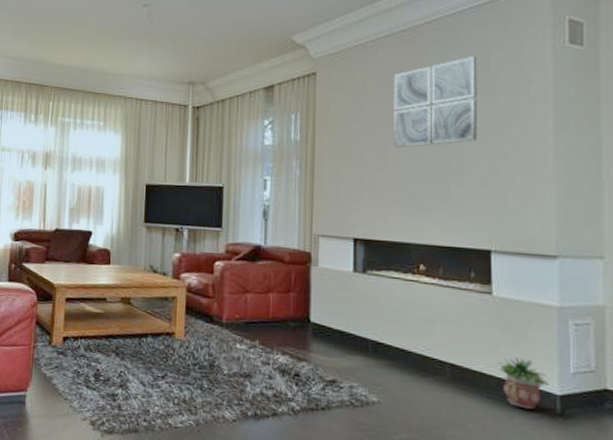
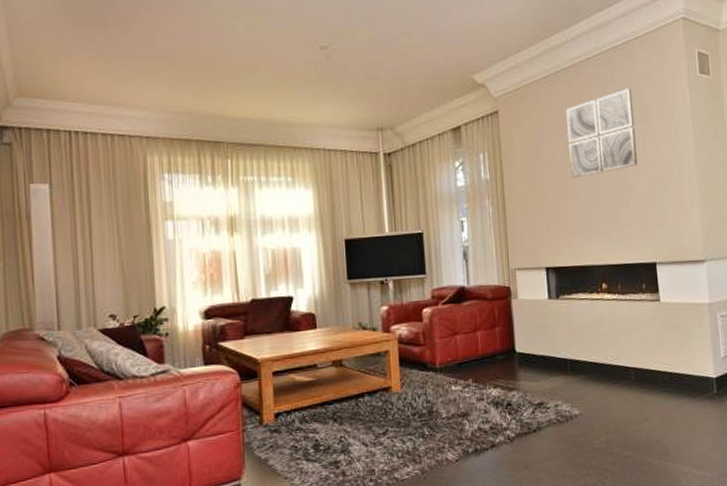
potted plant: present [497,356,550,409] -> none [668,351,708,395]

